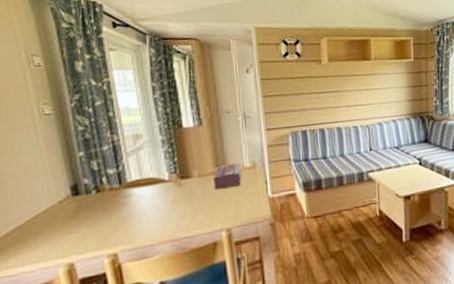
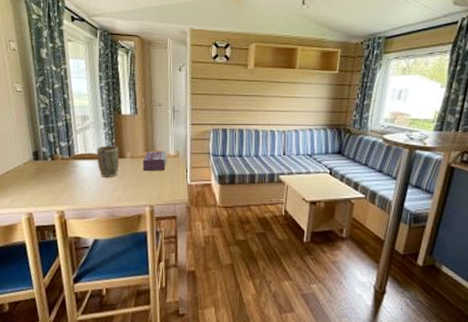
plant pot: none [155,164,185,204] -> present [96,145,120,177]

